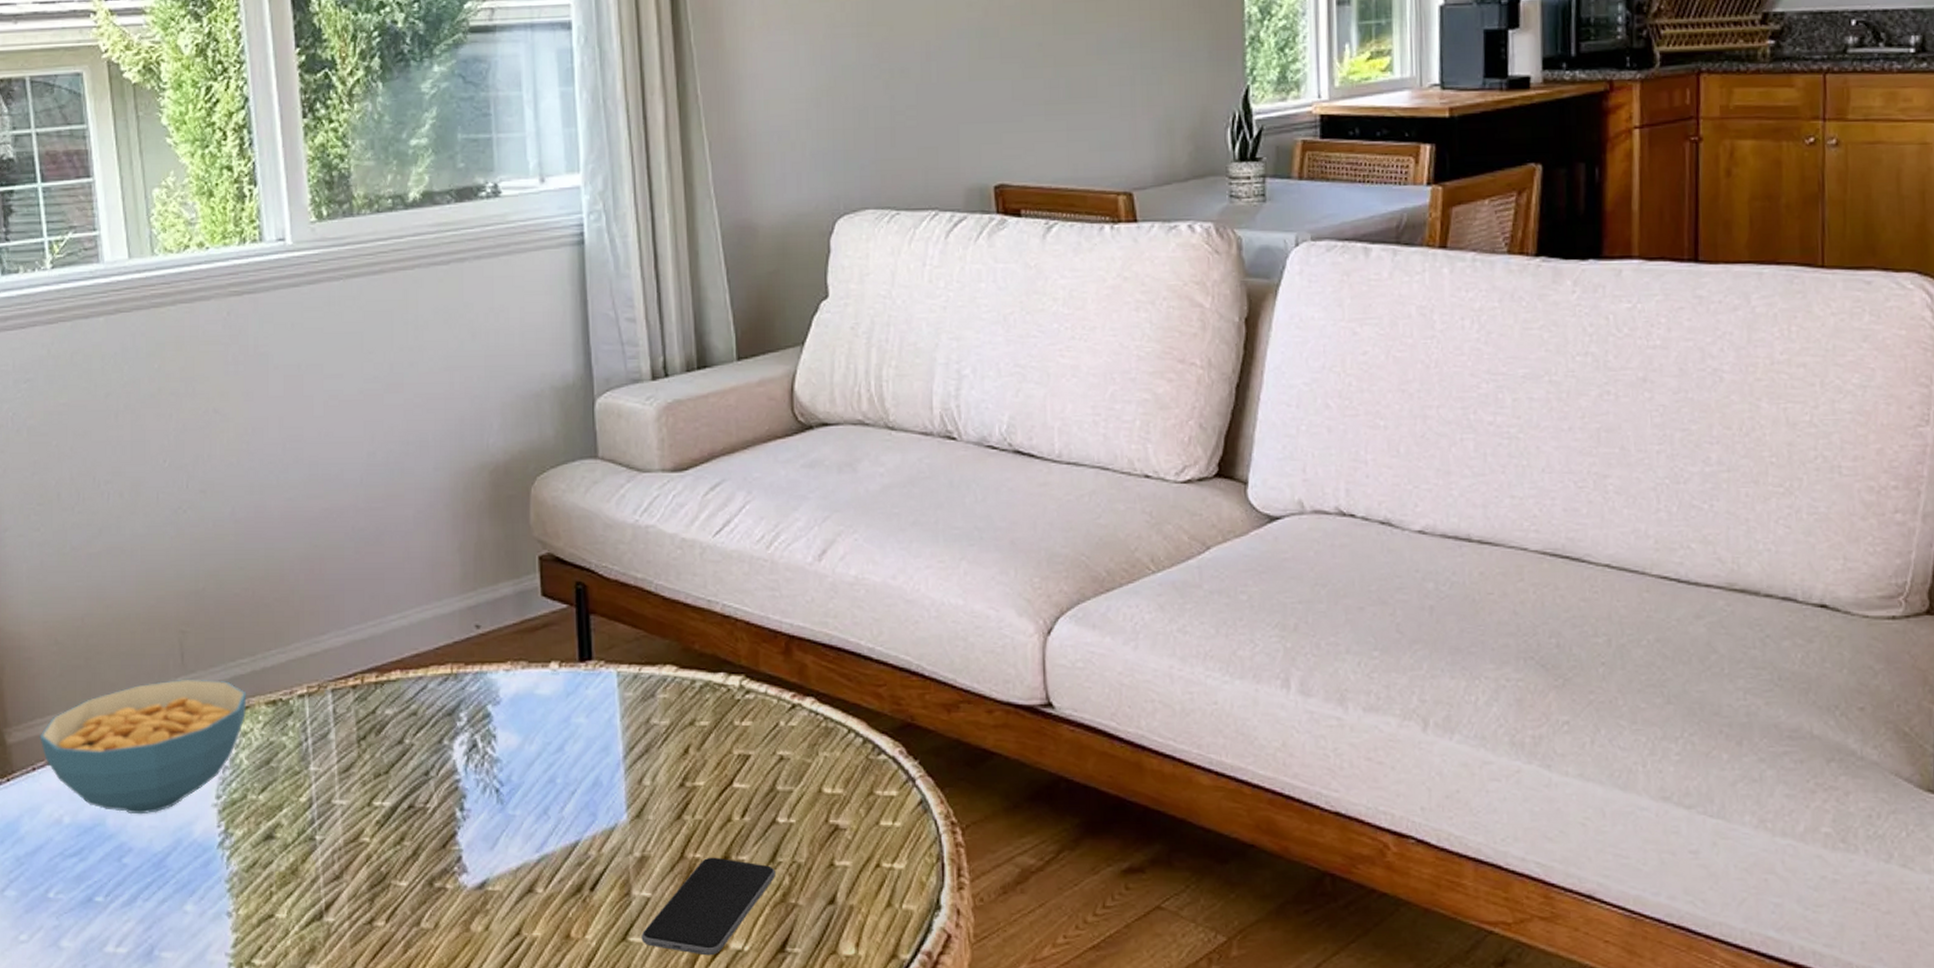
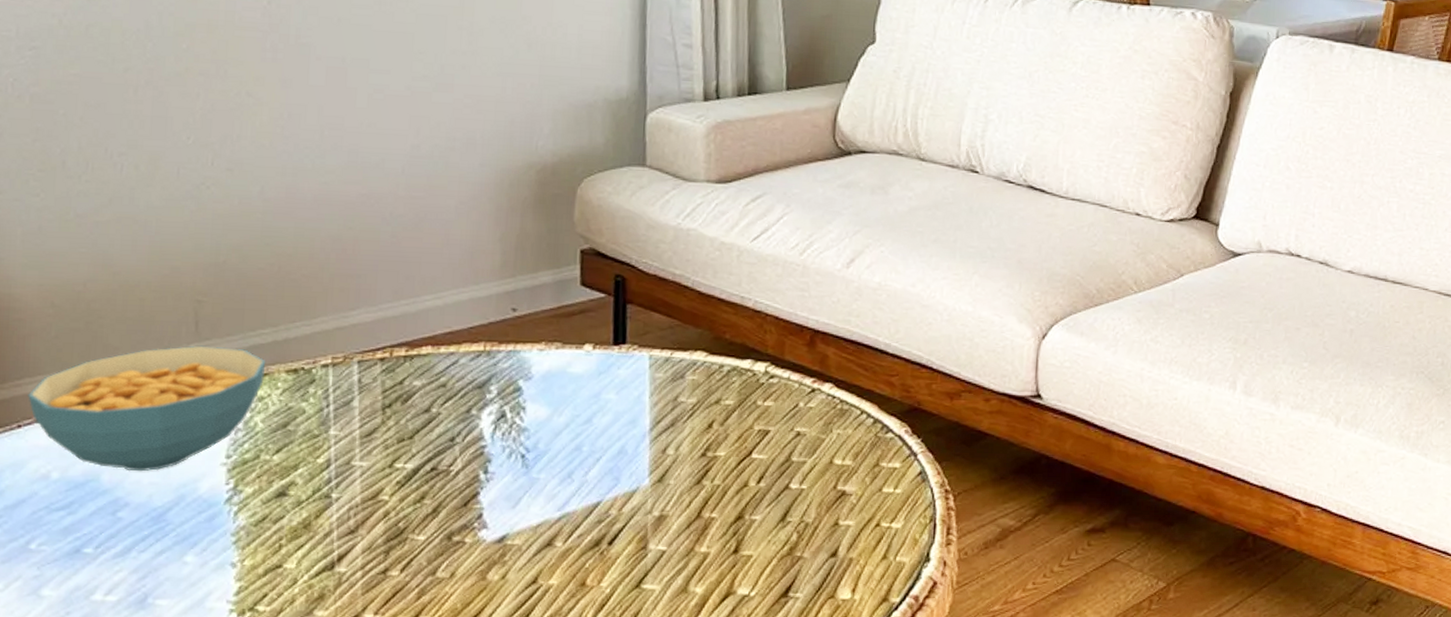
smartphone: present [641,857,775,956] -> none [654,516,785,600]

